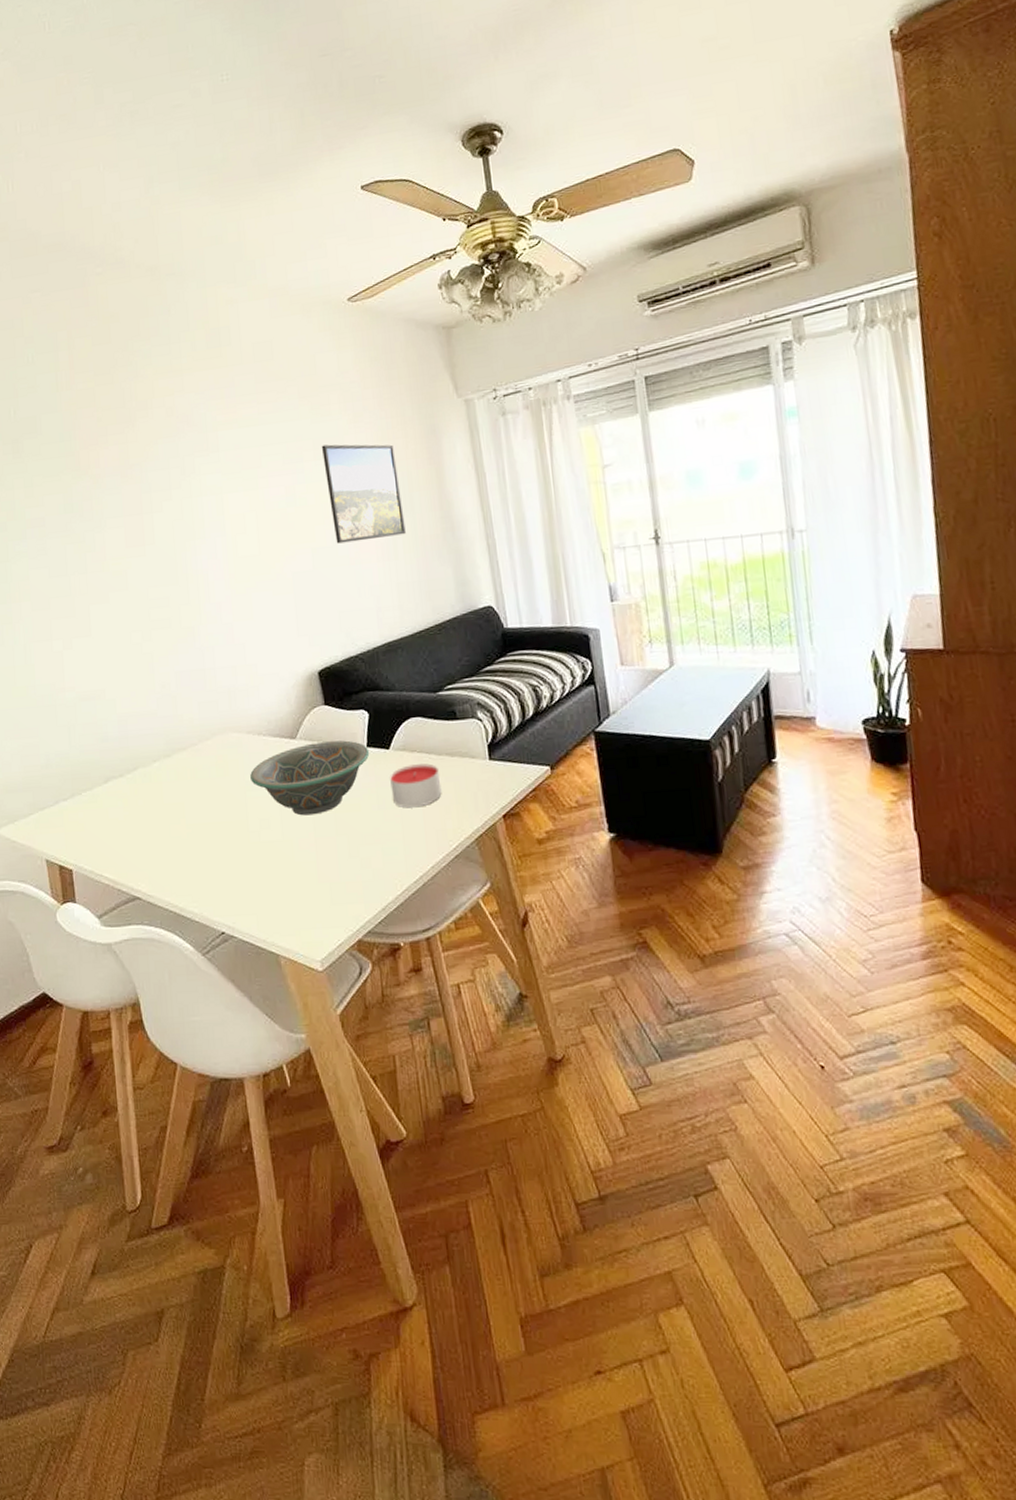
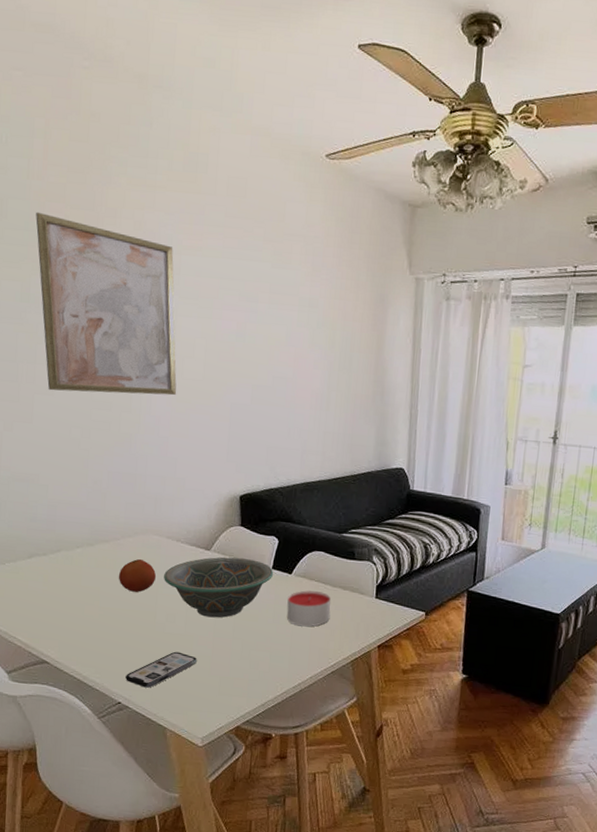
wall art: none [69,421,234,598] -> present [36,212,177,396]
fruit: none [201,762,243,801] -> present [118,558,157,592]
smartphone: none [225,861,301,910] -> present [125,651,197,688]
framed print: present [321,444,406,544] -> none [276,291,344,390]

